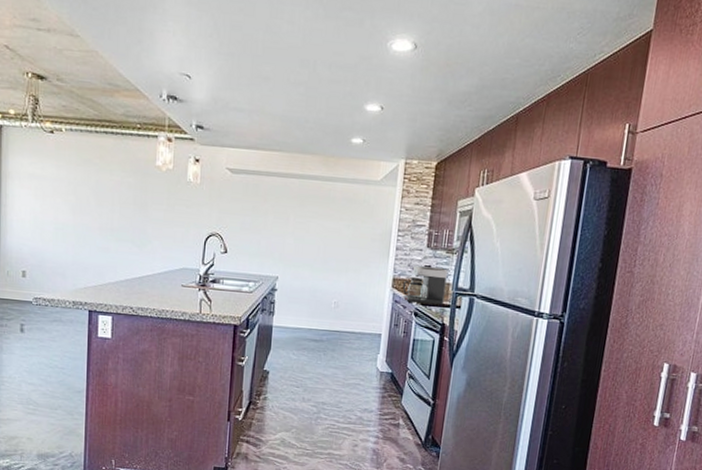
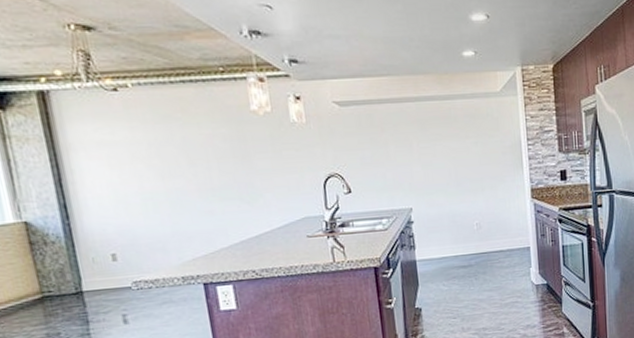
coffee maker: present [402,265,448,306] -> none [541,170,585,211]

